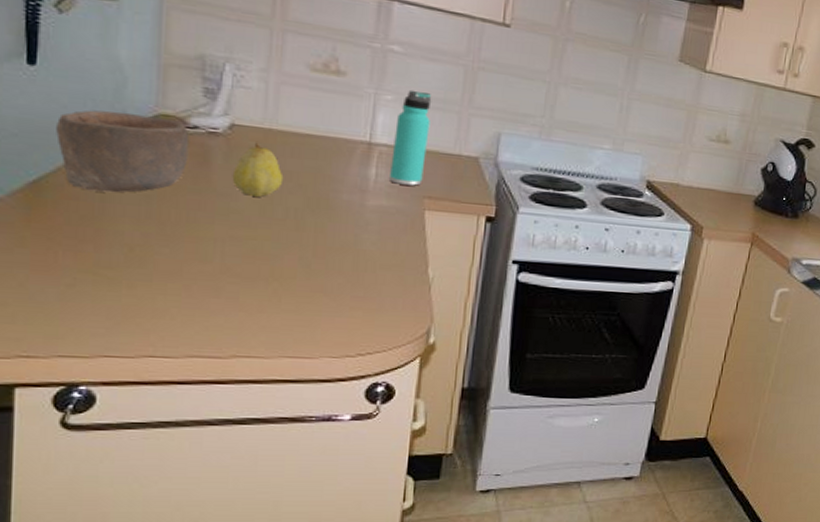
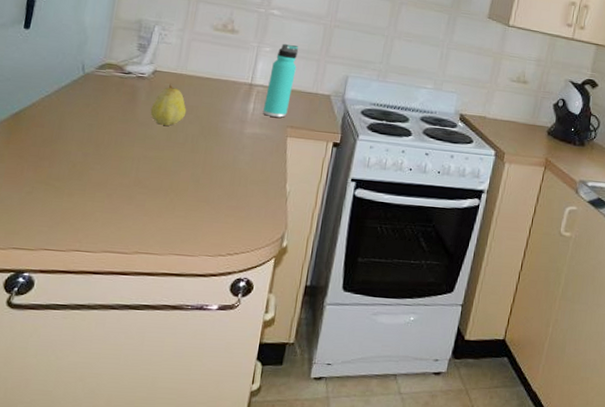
bowl: present [56,110,190,193] -> none [35,61,124,122]

